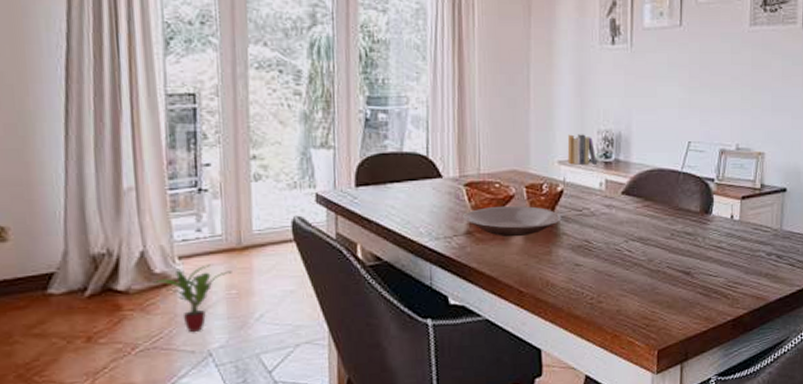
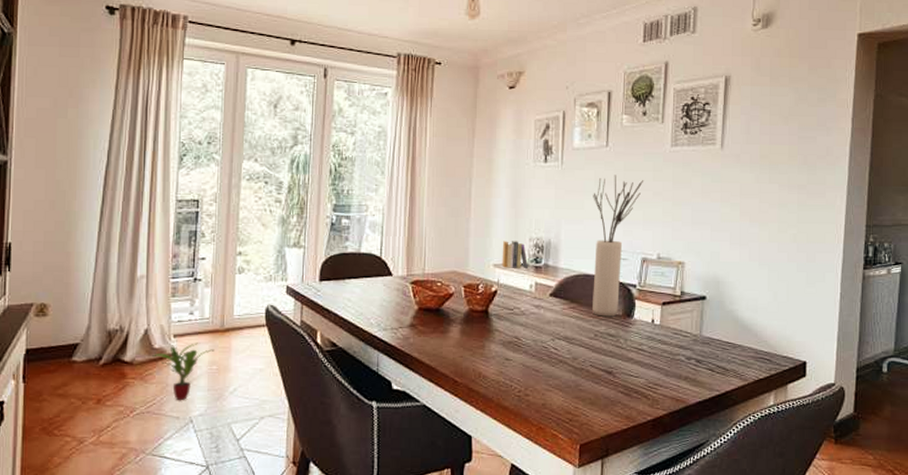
bowl: present [462,205,562,237] -> none [407,302,495,331]
vase: none [666,58,722,214] -> present [592,175,644,317]

